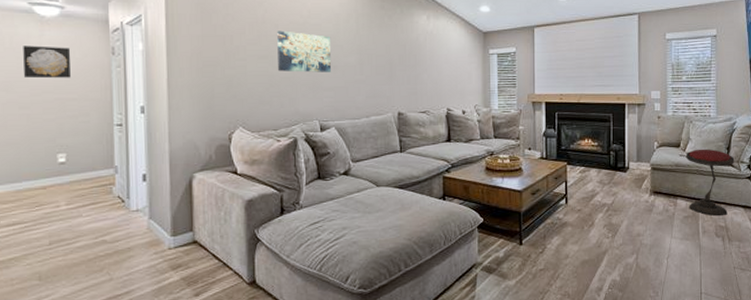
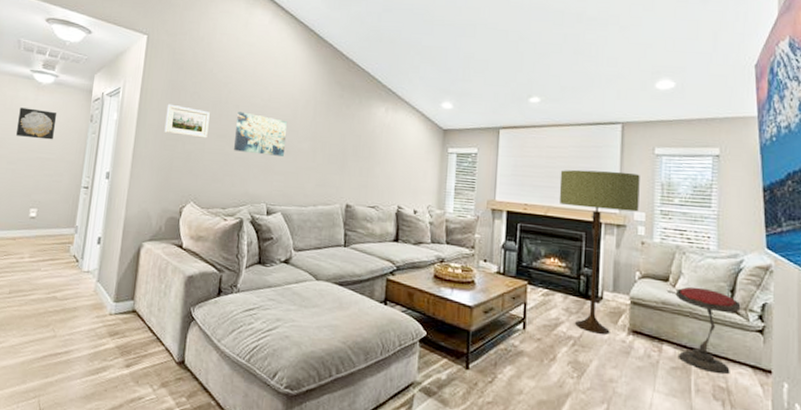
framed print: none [198,28,248,61] -> present [164,104,210,139]
floor lamp: none [589,57,655,198] -> present [559,169,640,334]

